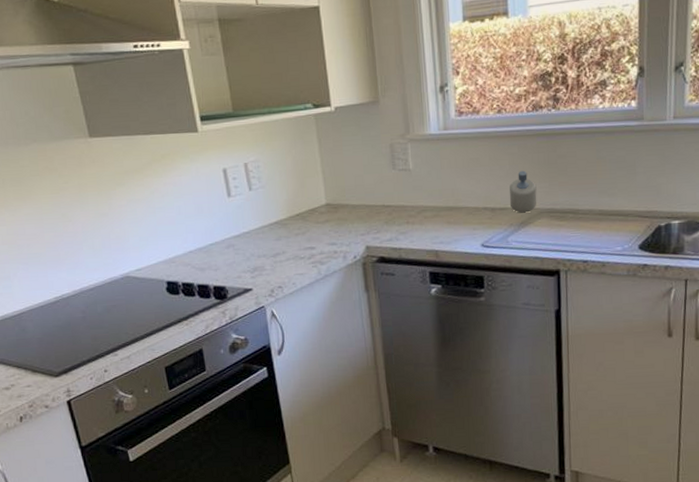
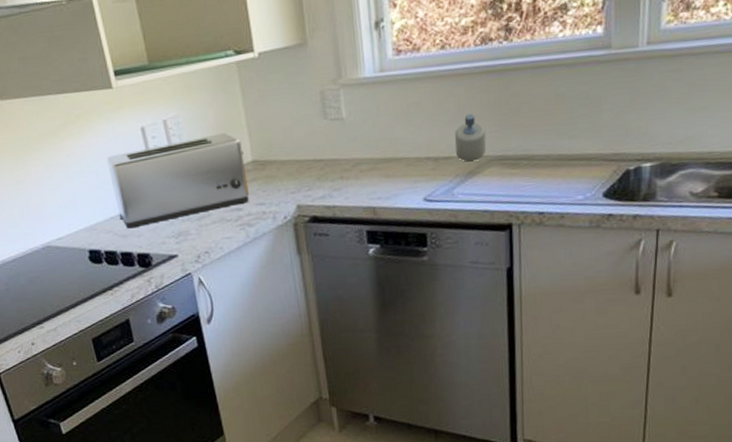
toaster: none [189,177,322,263] -> present [107,133,249,229]

